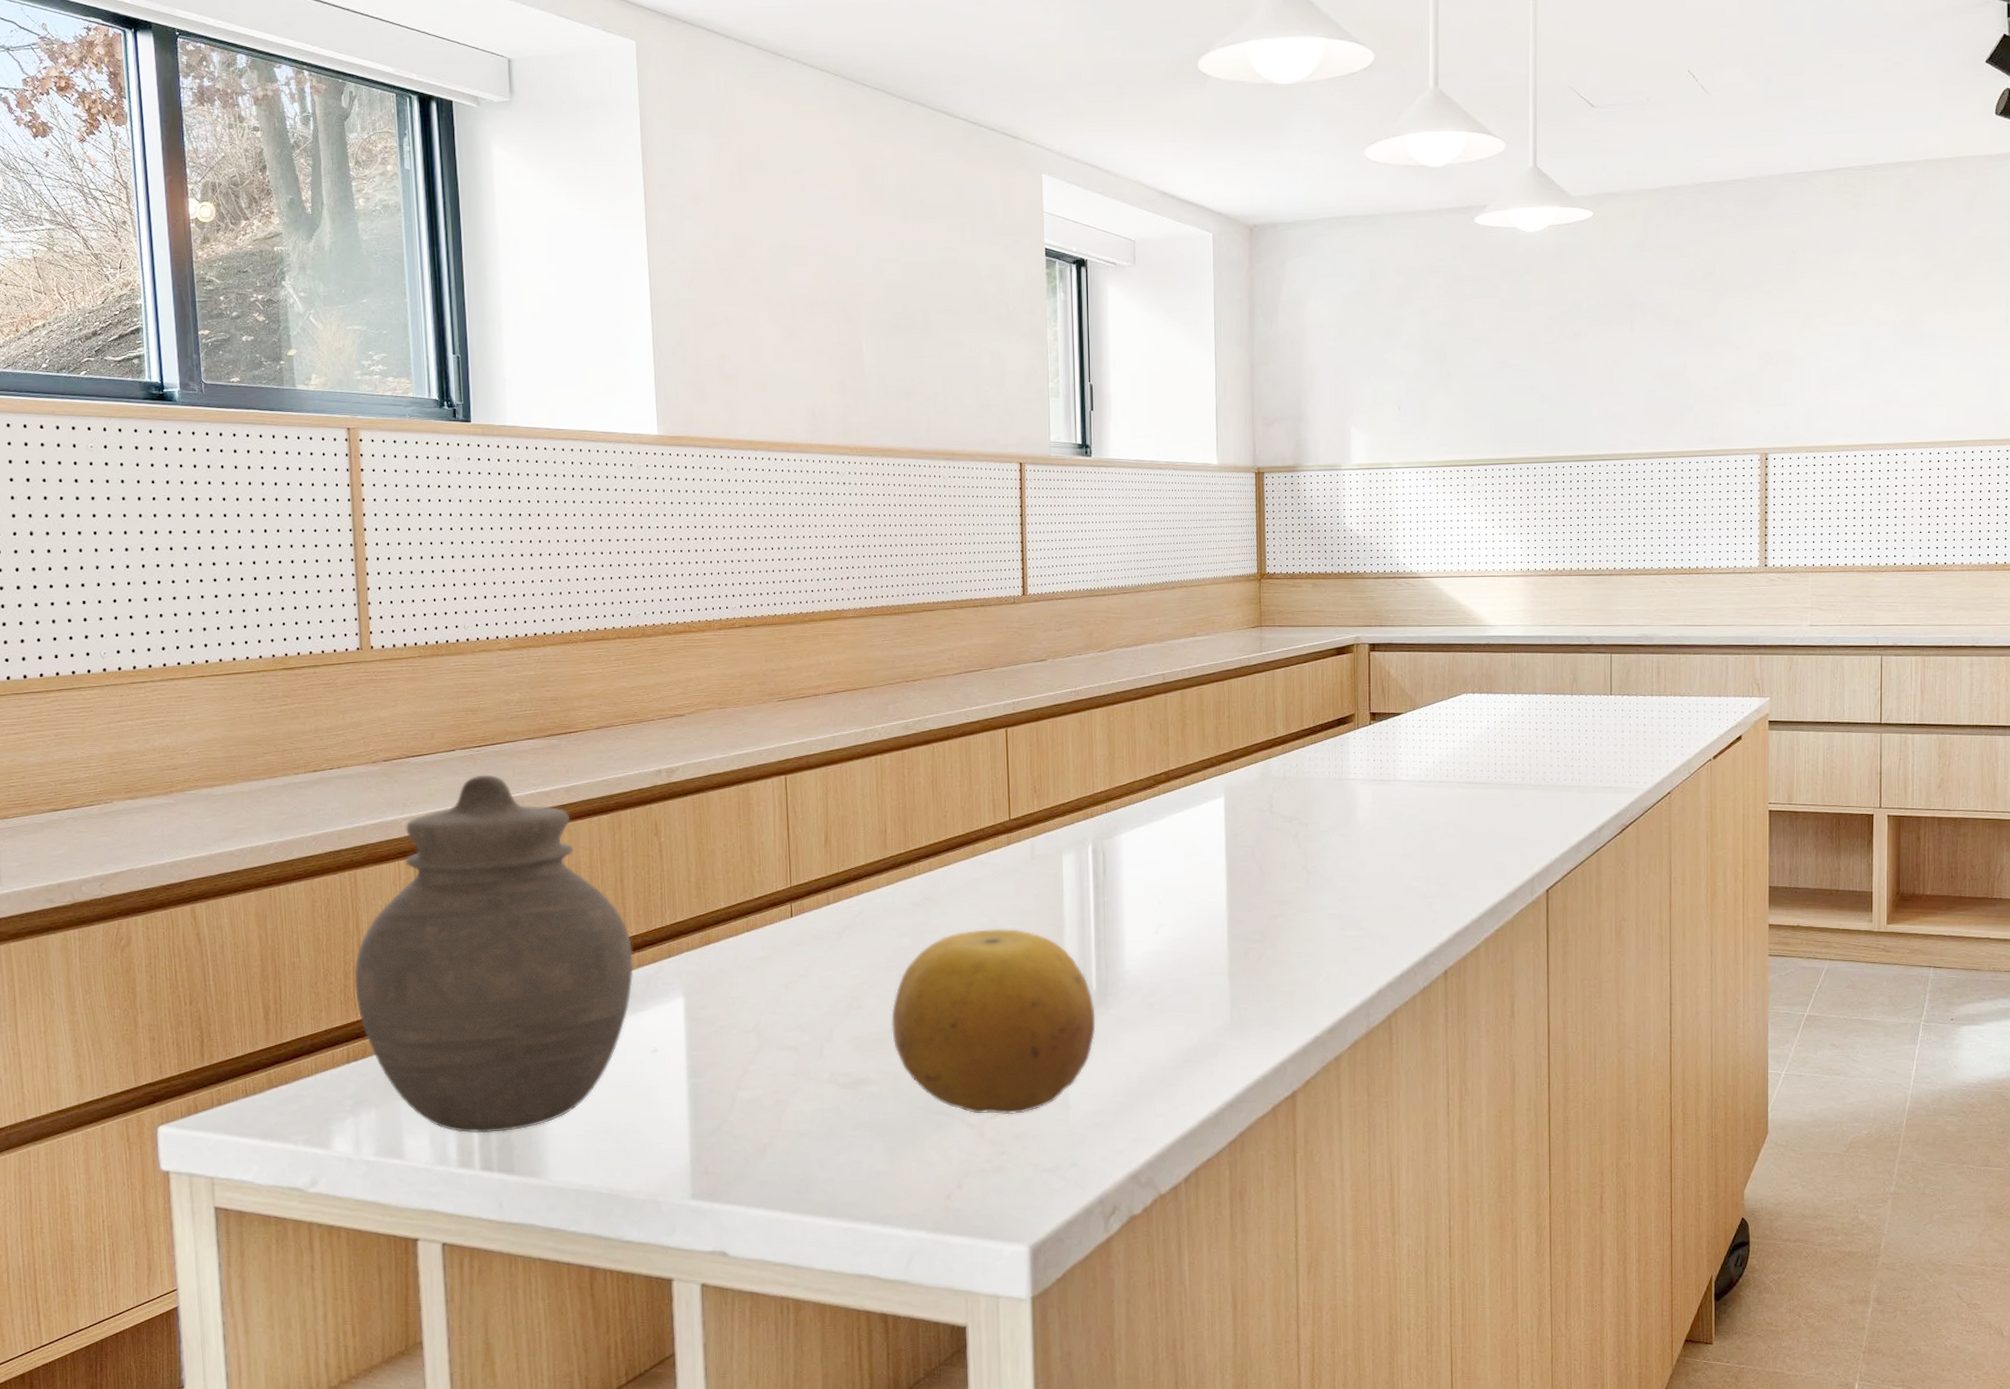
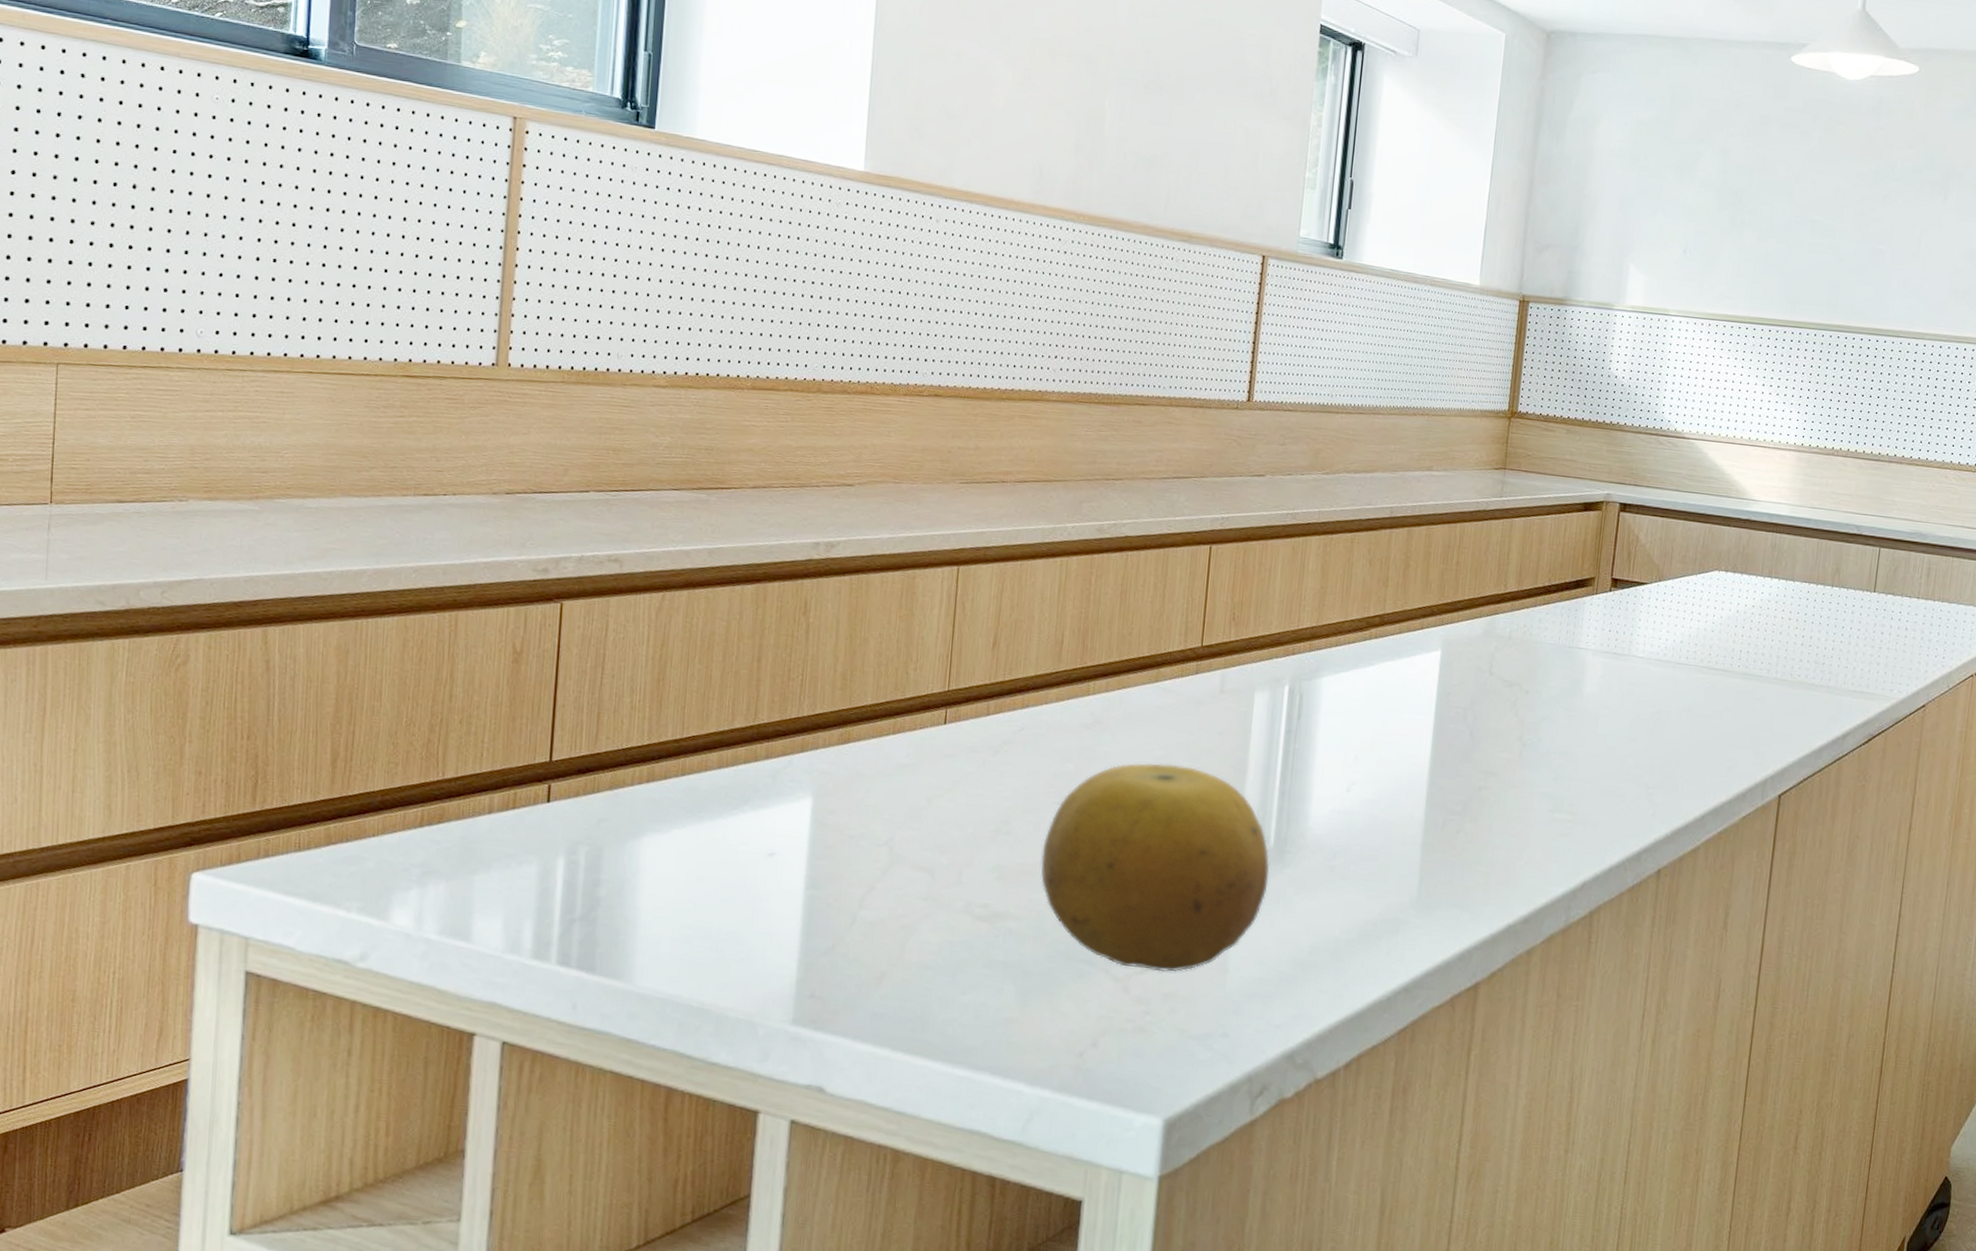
jar: present [354,774,634,1134] -> none [439,522,762,925]

